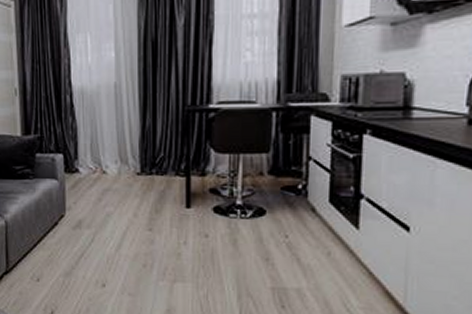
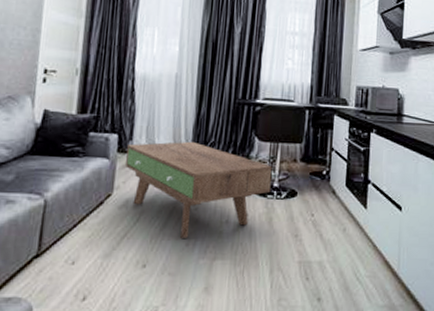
coffee table: none [74,157,234,259] -> present [126,141,273,238]

